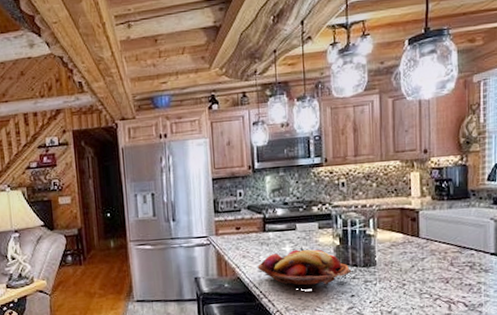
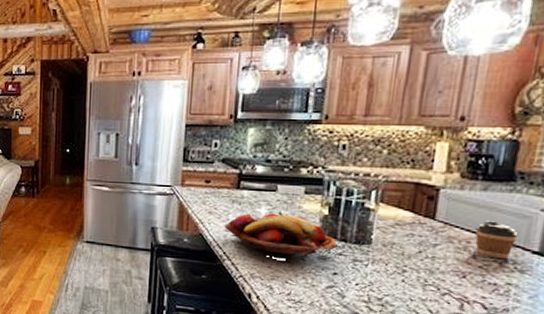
coffee cup: none [449,232,479,263] -> present [475,220,519,260]

